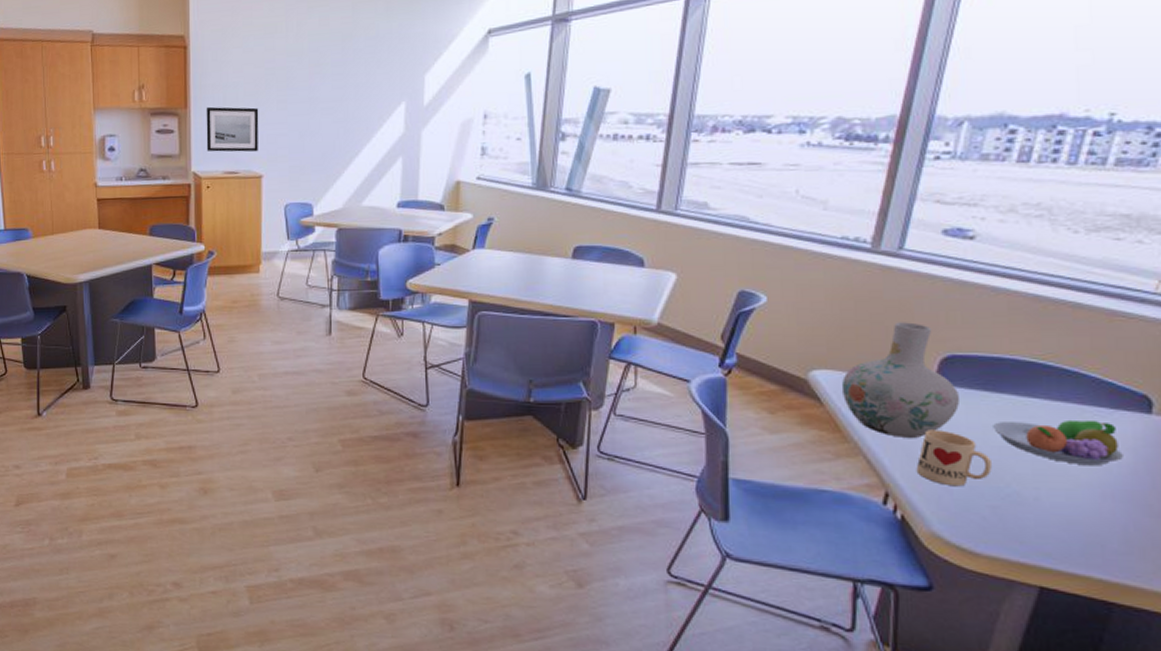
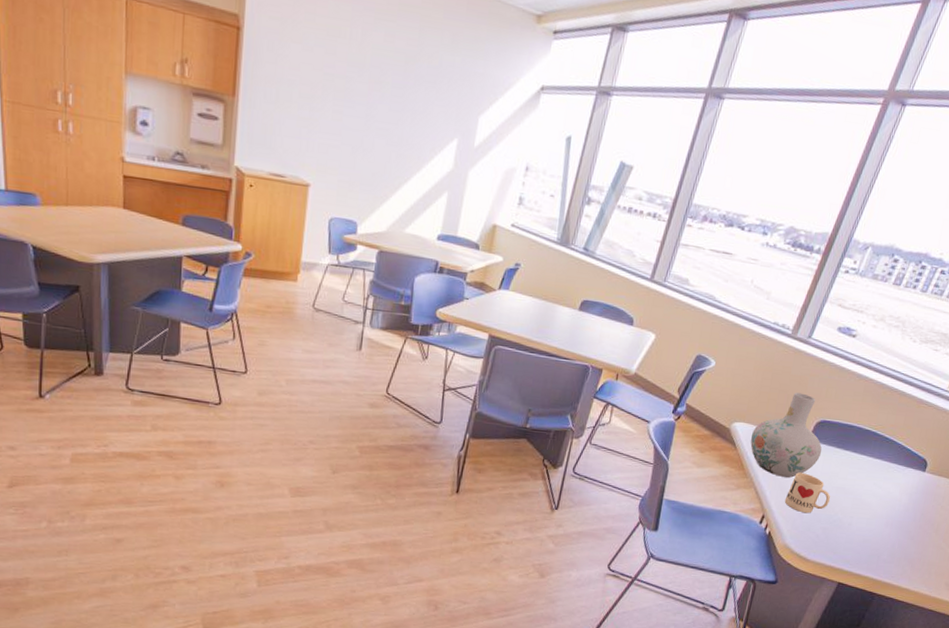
wall art: present [206,106,259,152] -> none [253,100,313,159]
fruit bowl: present [993,419,1123,466] -> none [836,470,905,504]

